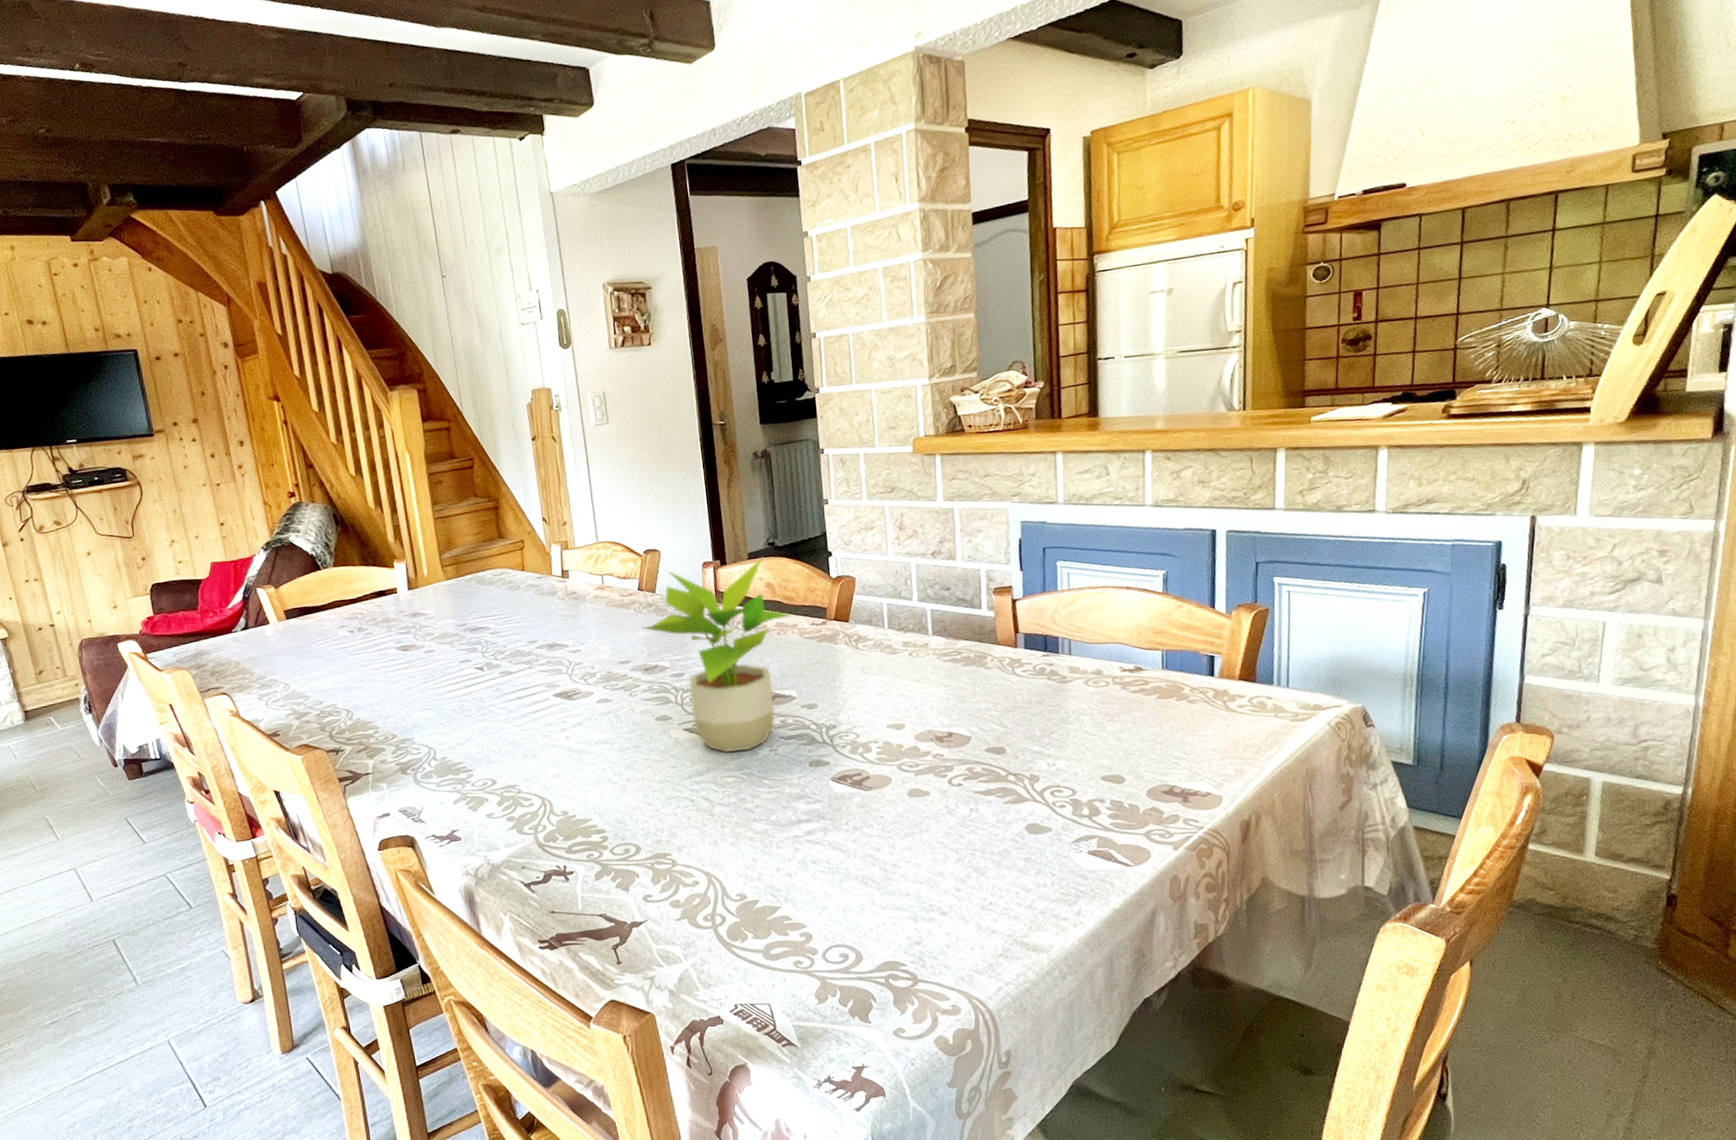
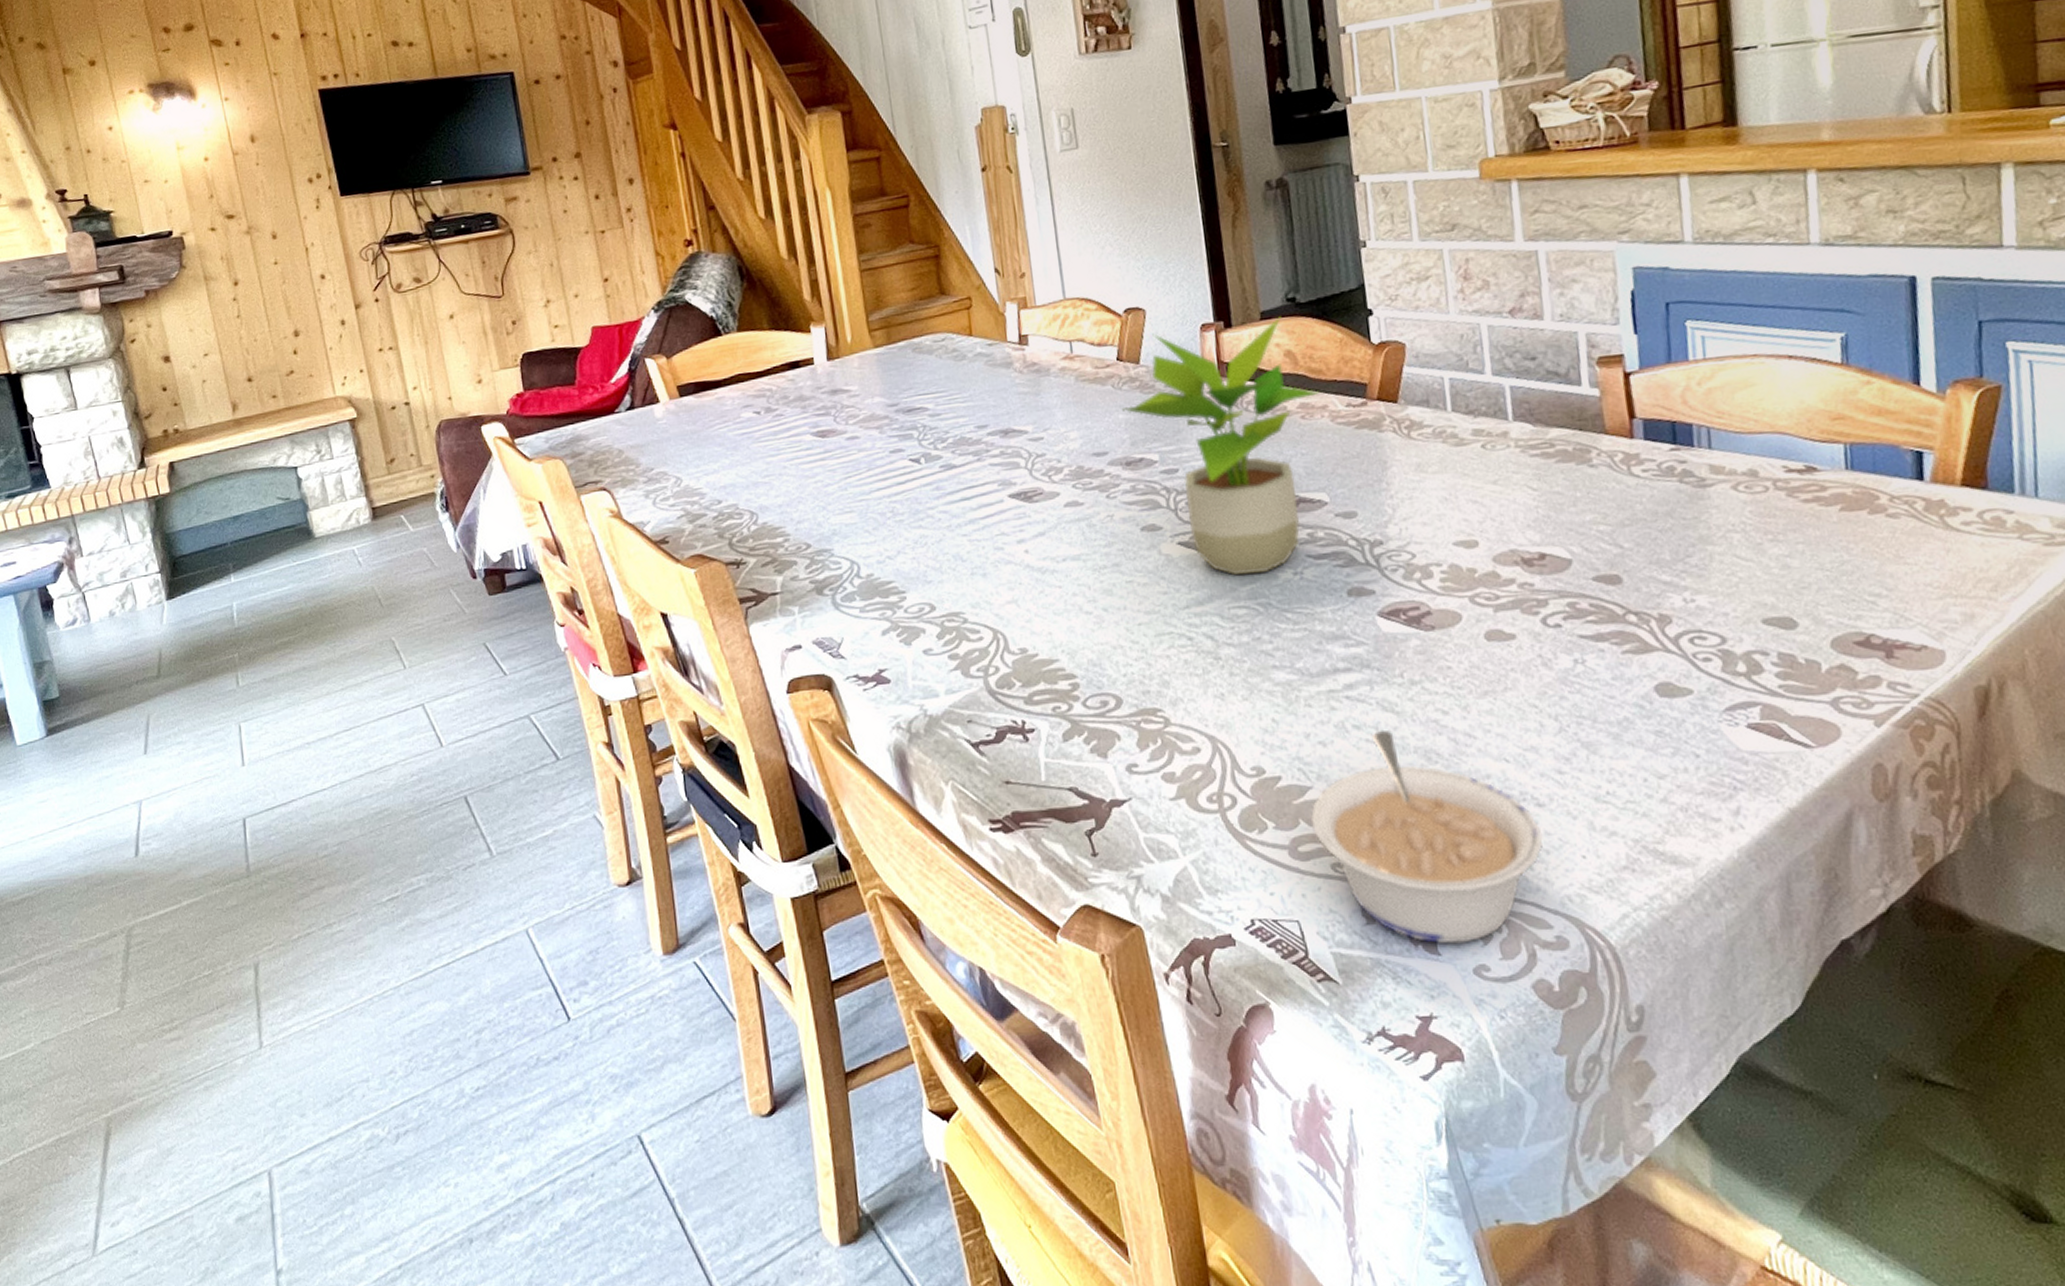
legume: none [779,864,945,1015] -> present [1310,730,1543,944]

